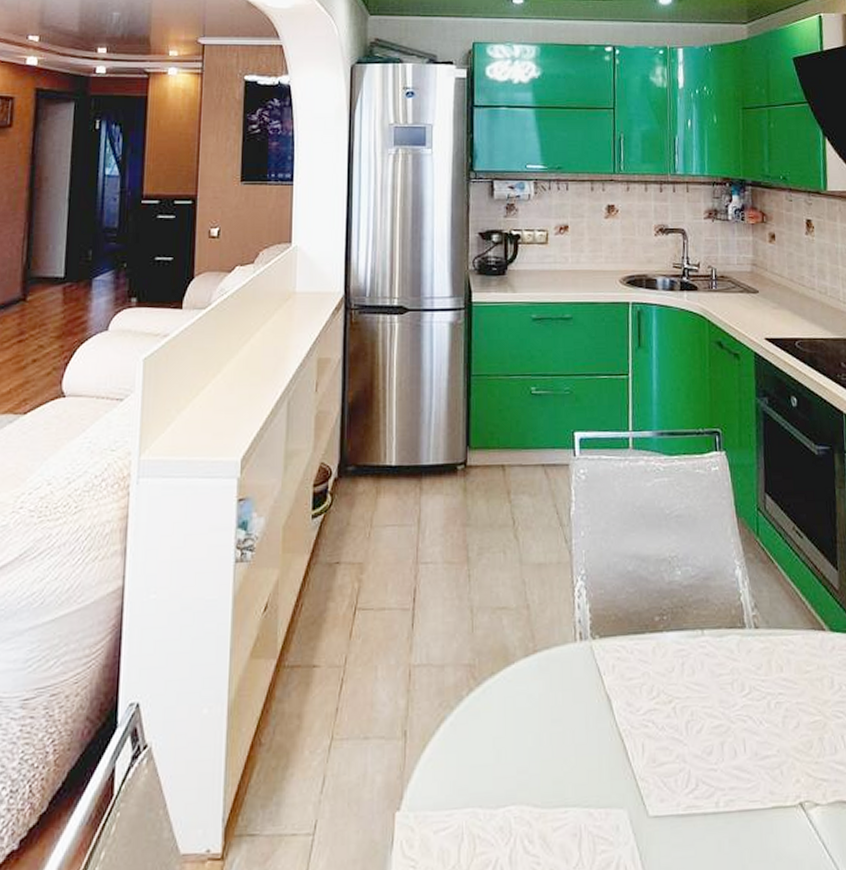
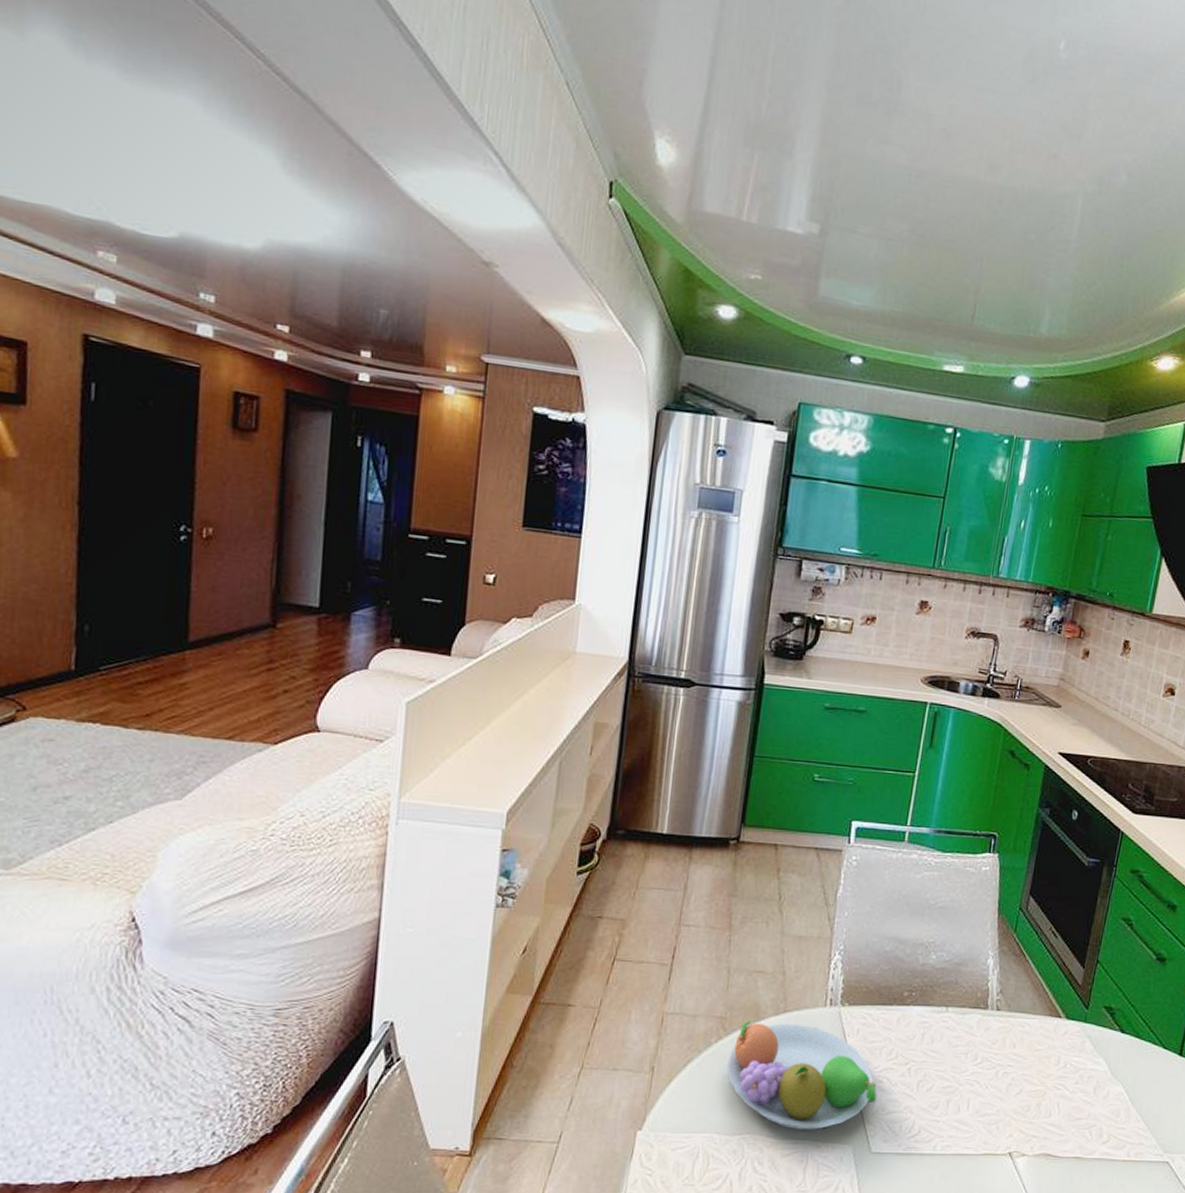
fruit bowl: none [482,665,644,795] -> present [727,1021,877,1130]

